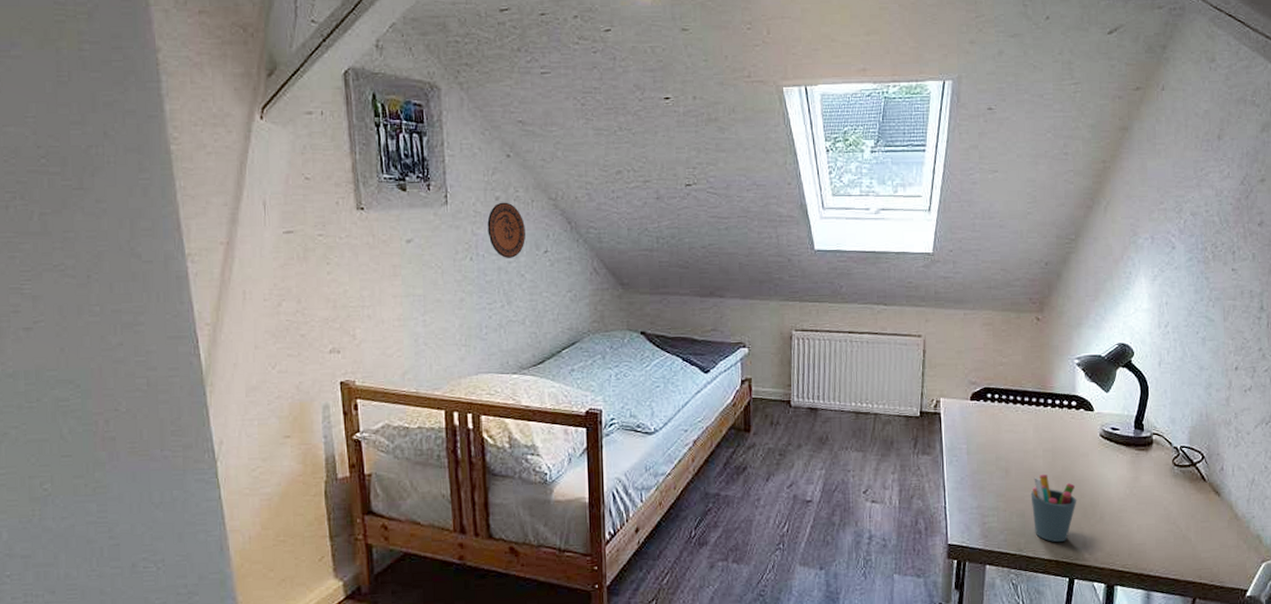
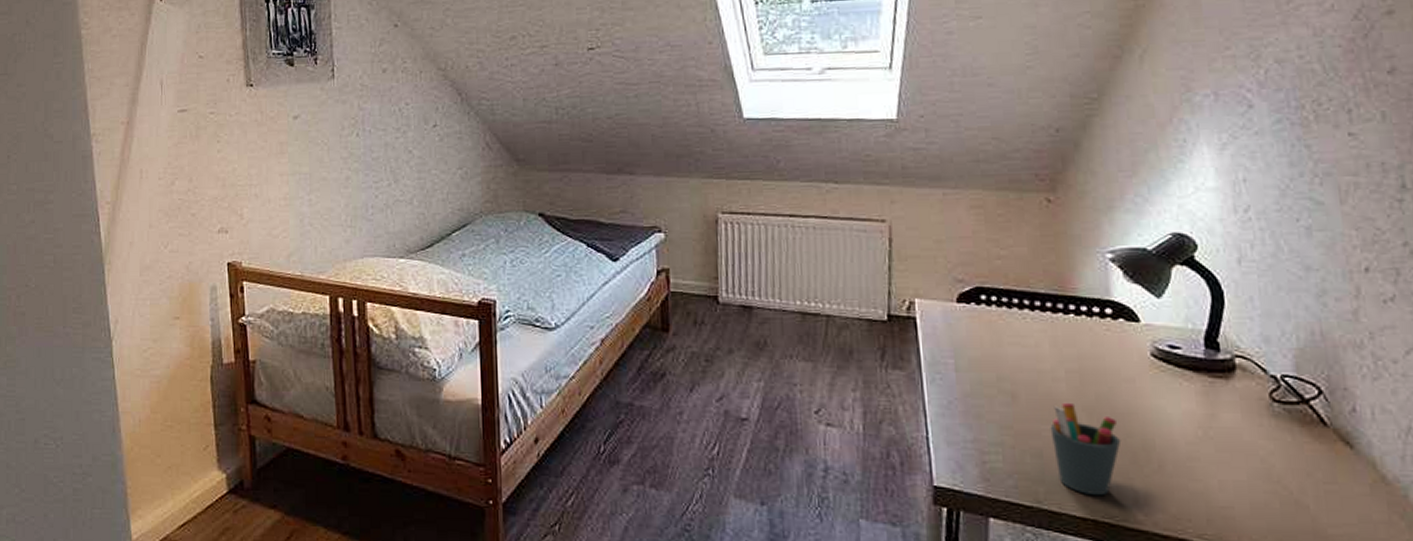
decorative plate: present [487,202,525,258] -> none [374,74,413,133]

